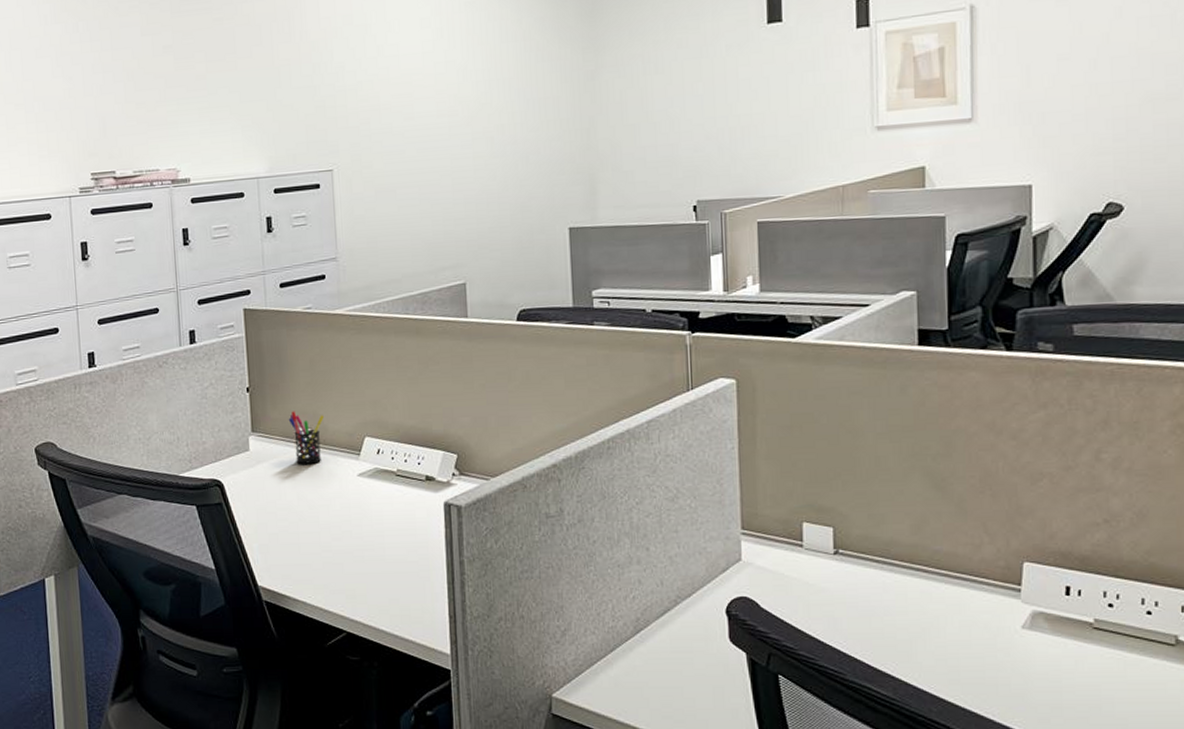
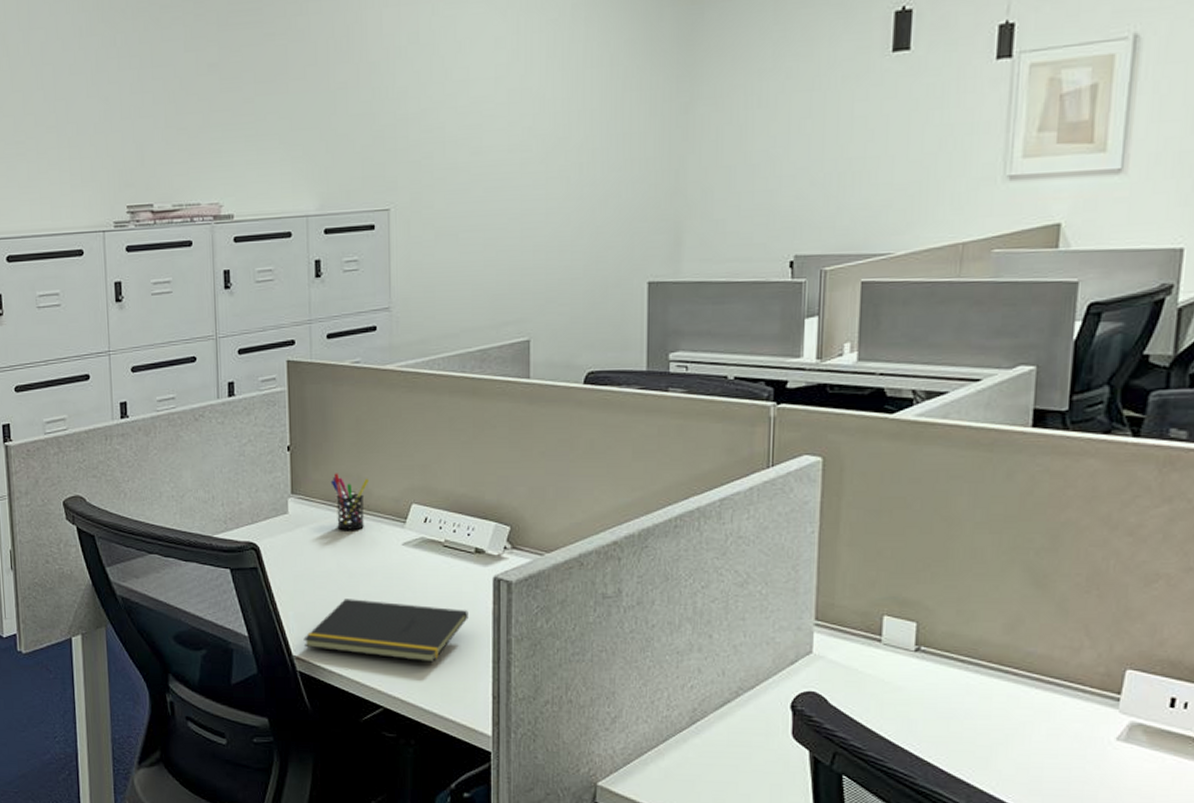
notepad: none [268,529,423,587] -> present [303,599,468,663]

